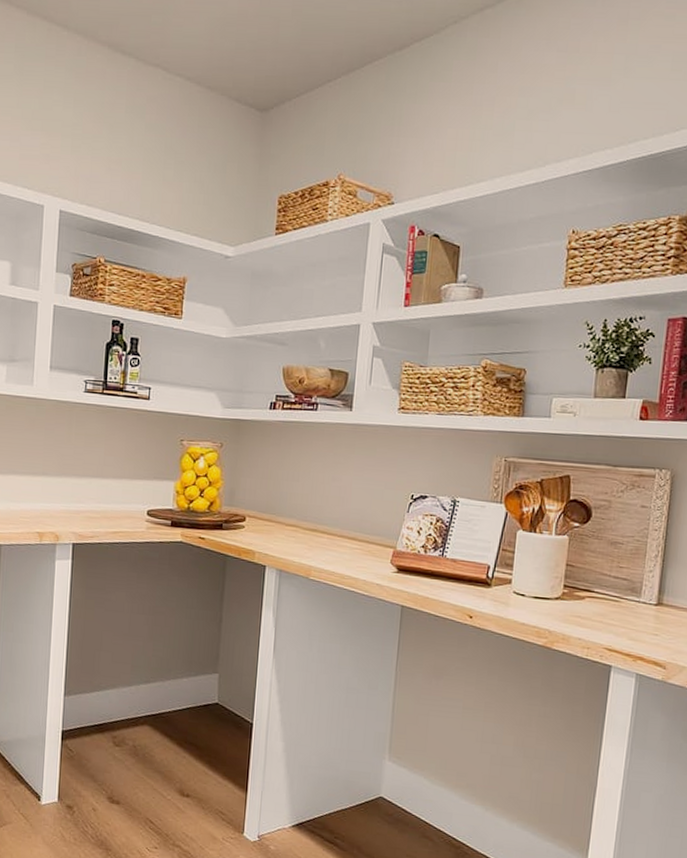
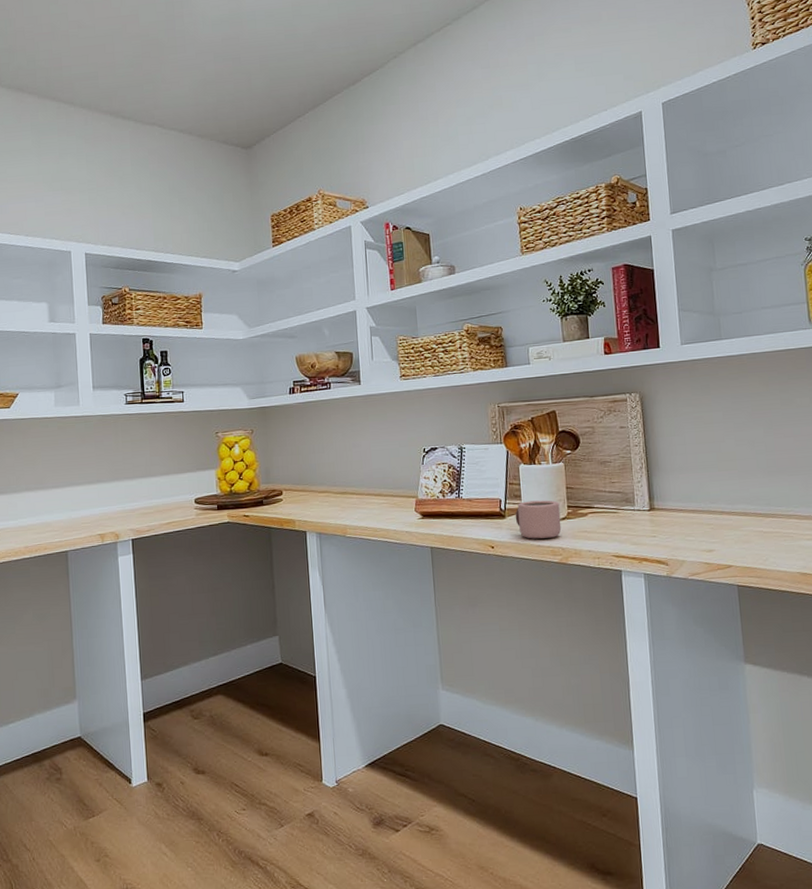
mug: none [502,572,555,618] -> present [515,500,562,540]

